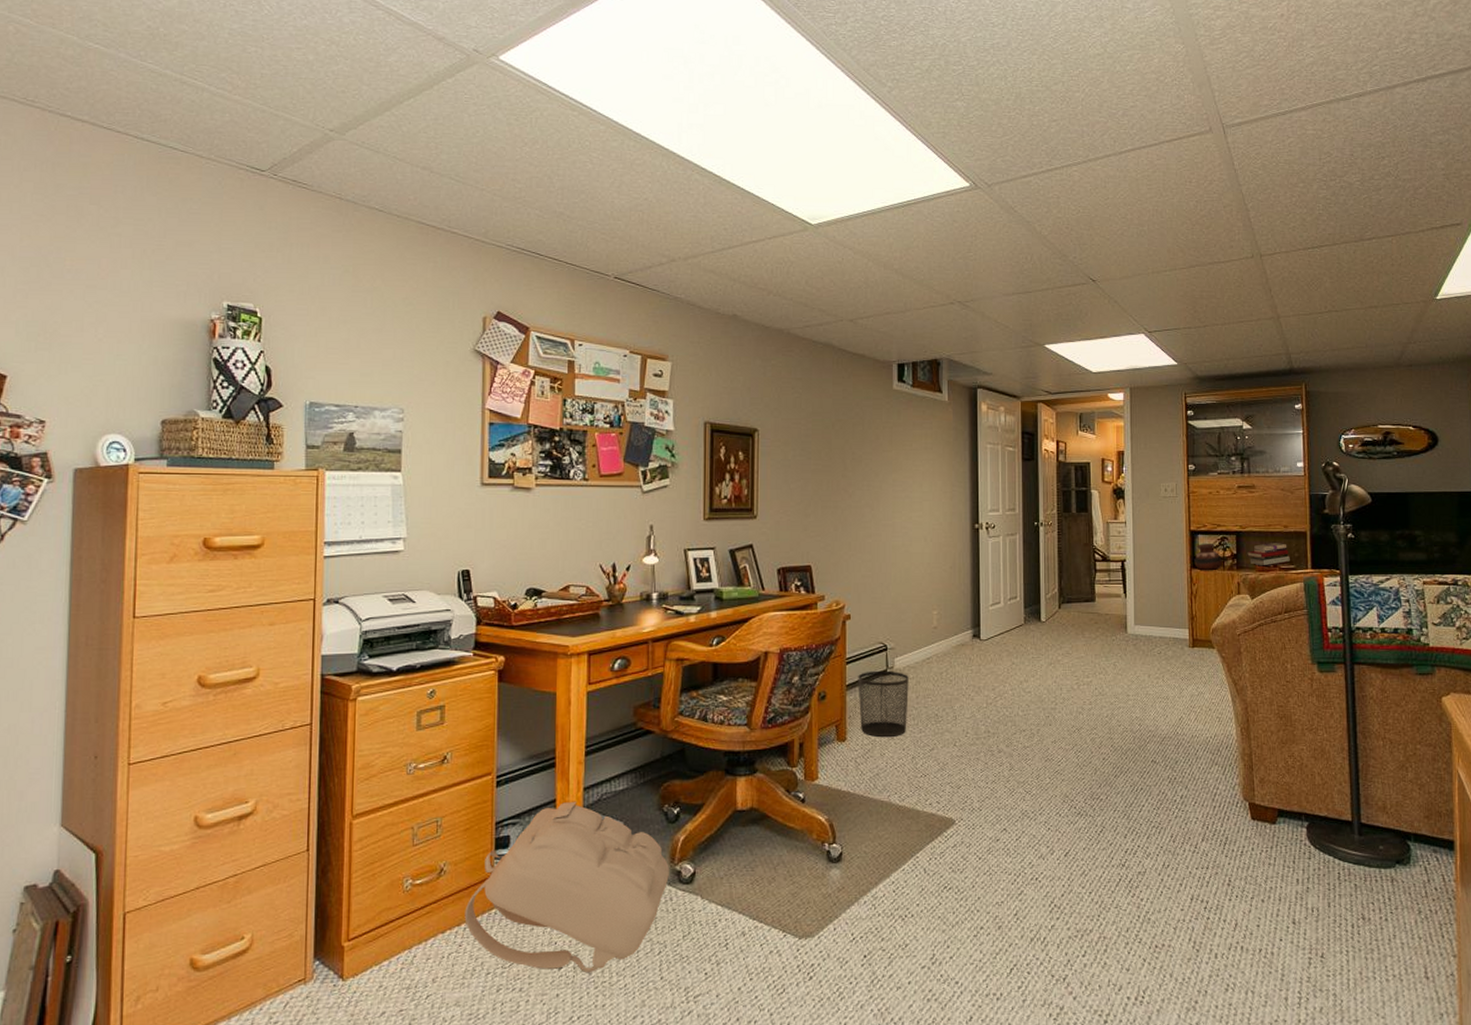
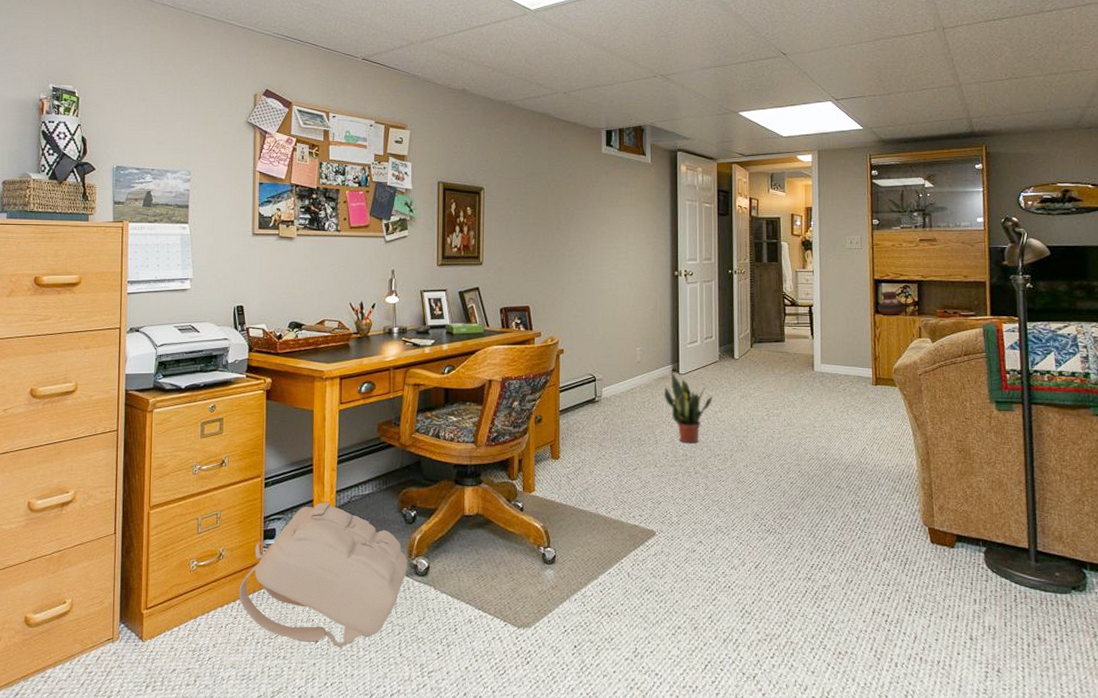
waste bin: present [858,670,909,738] -> none [570,398,615,457]
potted plant: none [963,638,1017,719] -> present [663,372,712,444]
books: present [1247,543,1290,566] -> none [928,291,970,313]

